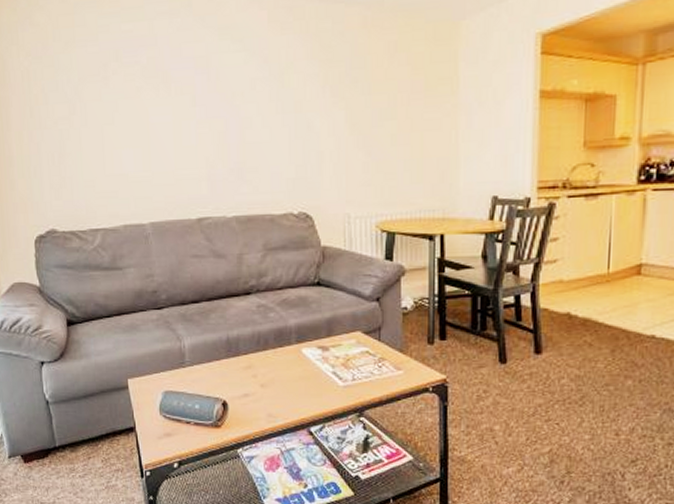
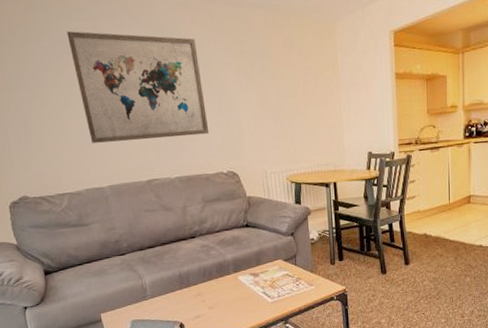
wall art: none [117,34,280,170] -> present [67,31,209,143]

